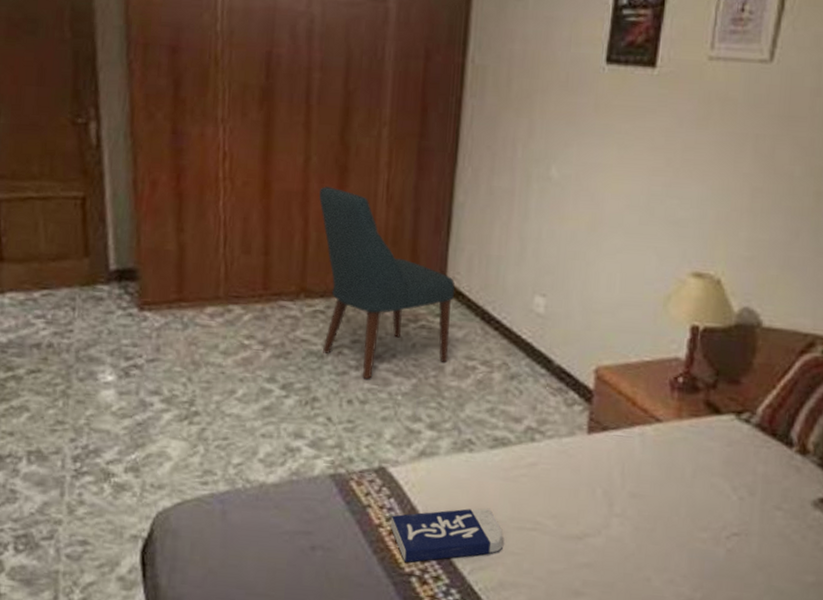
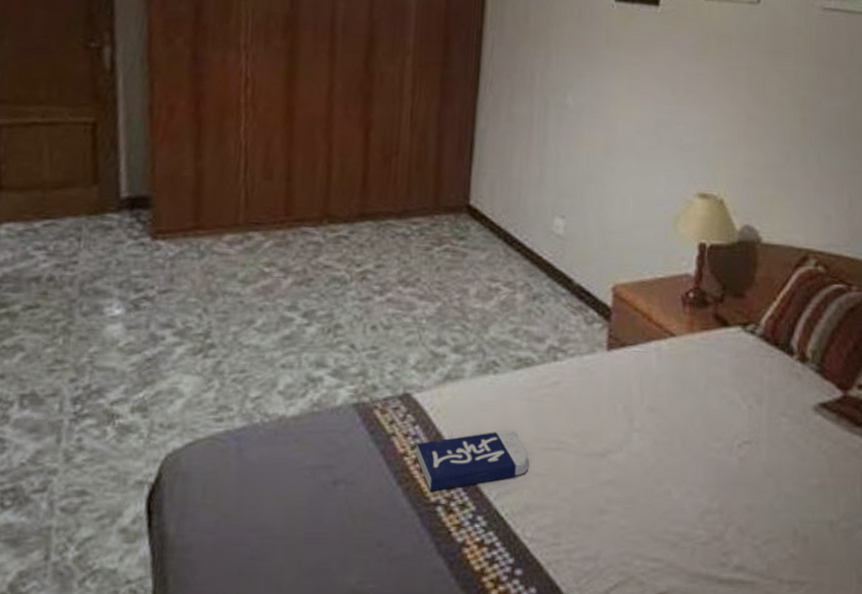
chair: present [319,186,455,380] -> none [343,112,478,305]

